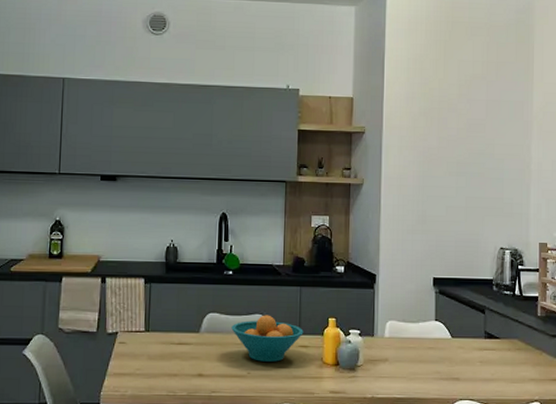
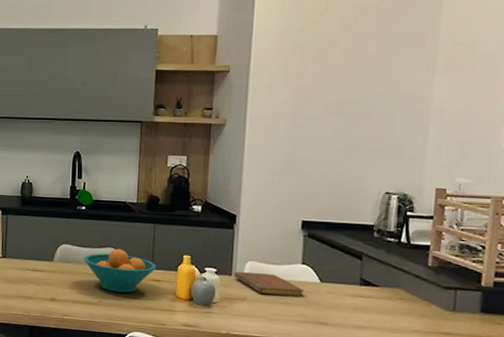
notebook: none [376,332,438,355] -> present [234,272,304,297]

